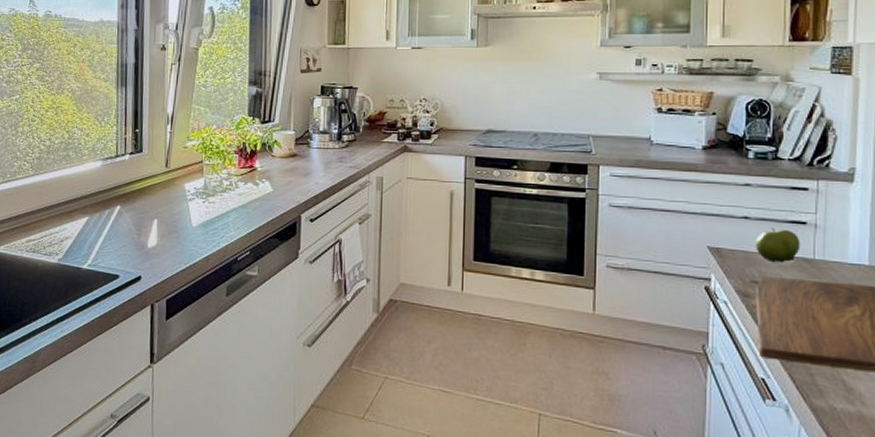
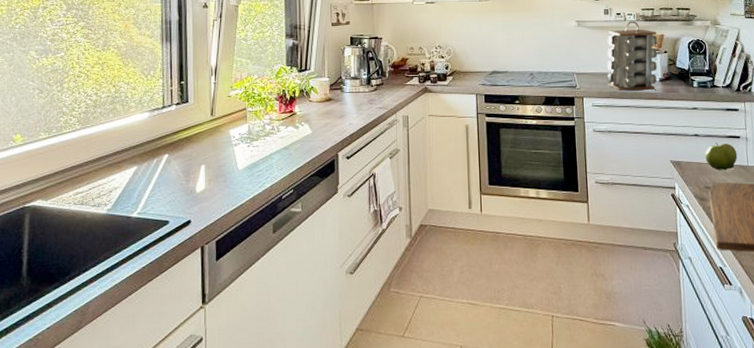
spice rack: none [633,74,705,160] -> present [606,21,658,91]

